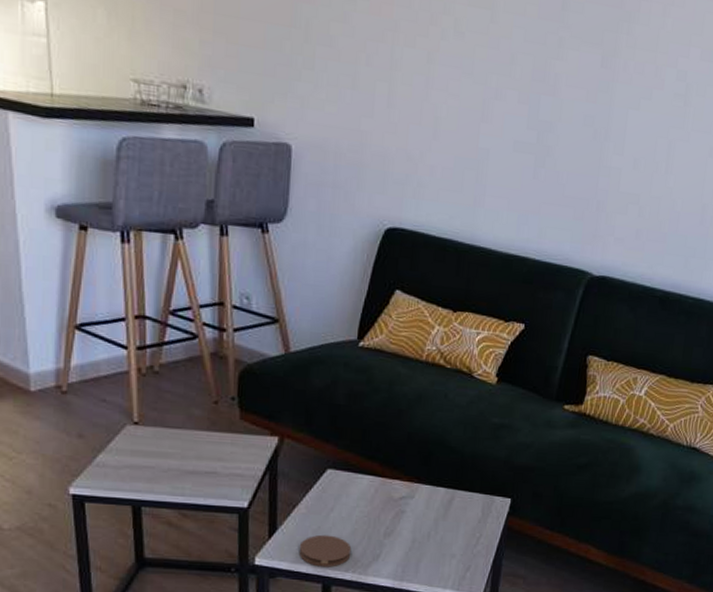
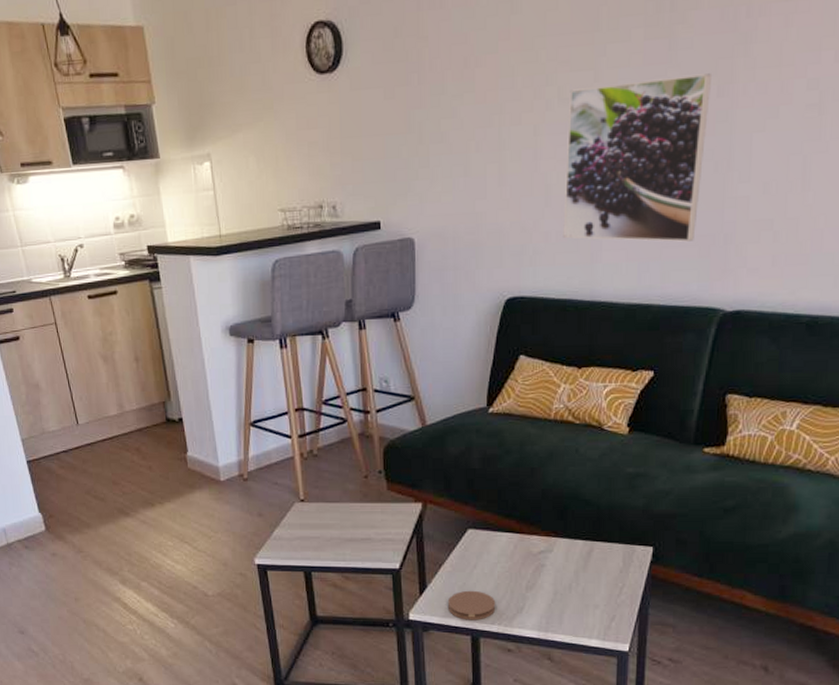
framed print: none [448,24,598,202] -> present [563,73,711,242]

